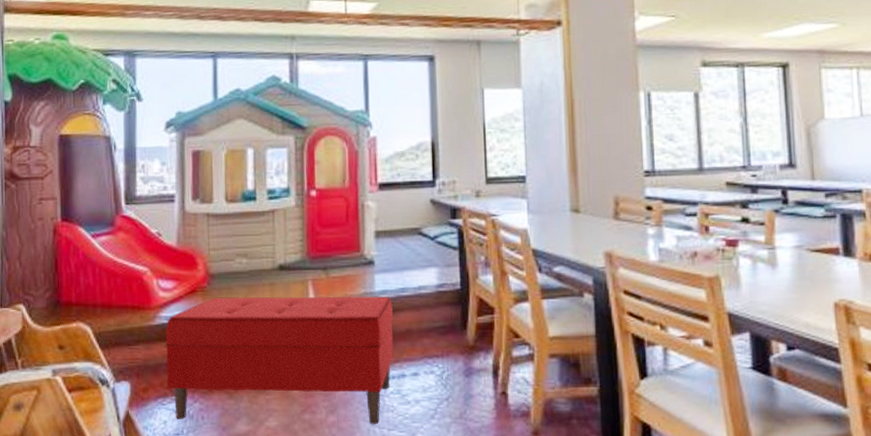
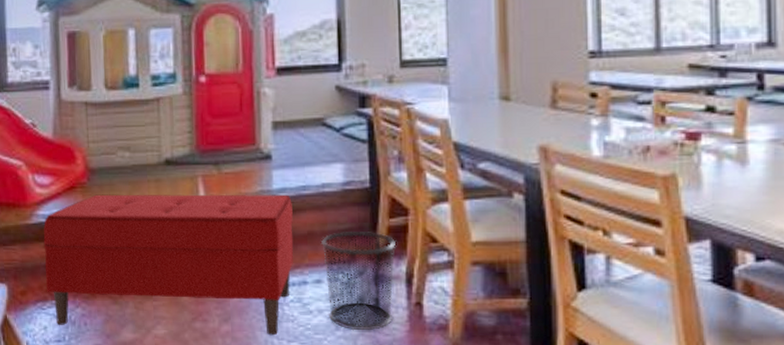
waste bin: none [417,328,483,419] -> present [320,230,396,331]

